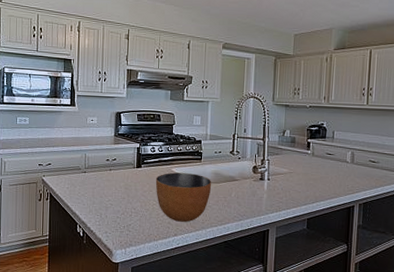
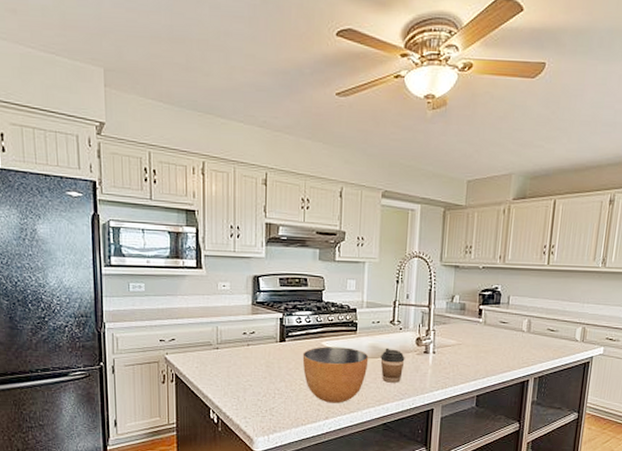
coffee cup: none [222,174,243,206] -> present [380,347,405,383]

